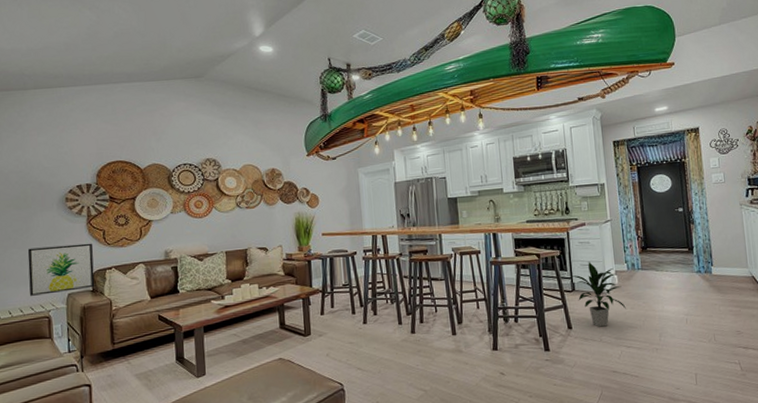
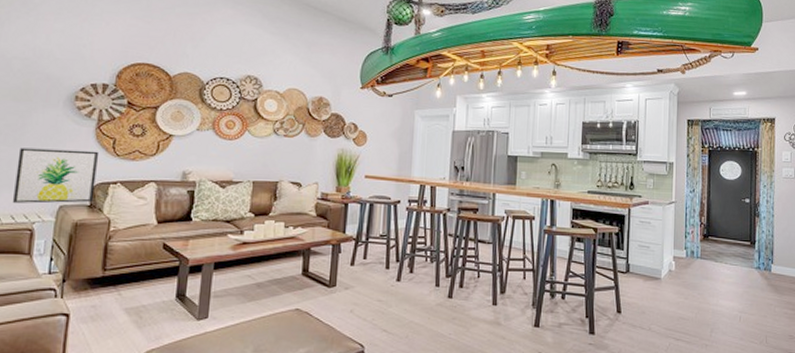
indoor plant: present [571,262,626,327] -> none [627,244,680,315]

